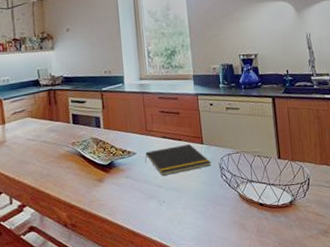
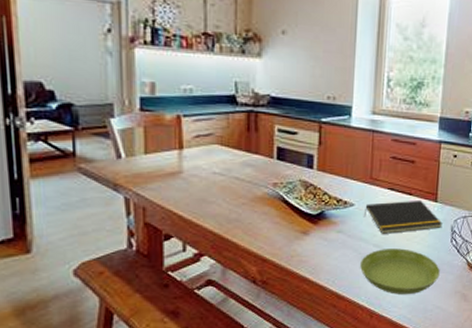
saucer: none [148,187,217,228] -> present [360,248,440,294]

